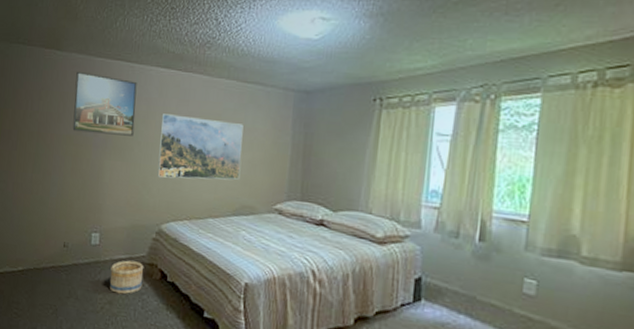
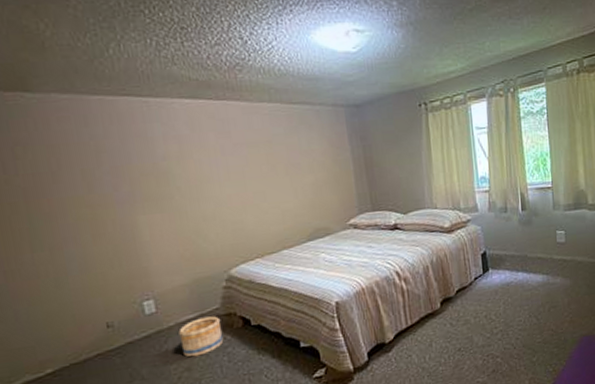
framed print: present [72,71,137,136] -> none [64,115,169,190]
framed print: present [157,113,244,180] -> none [199,147,307,221]

